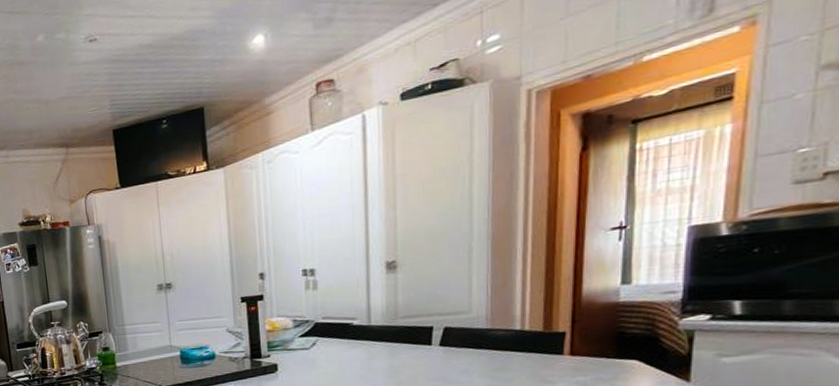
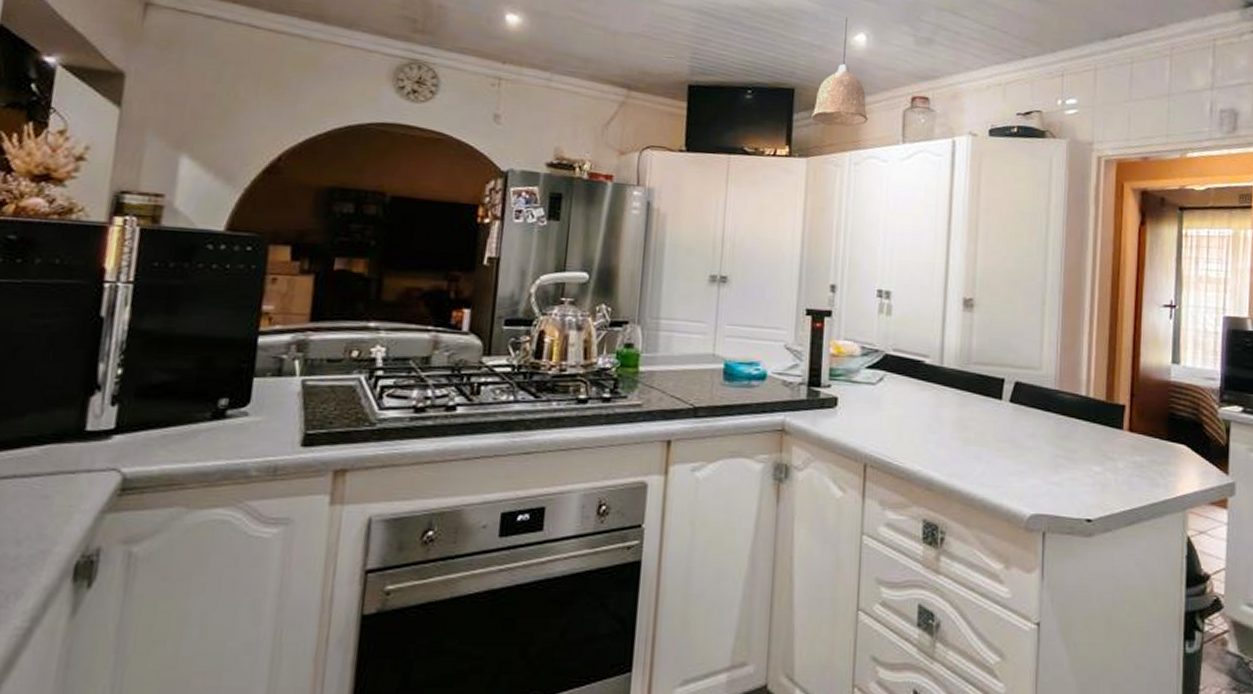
pendant lamp: none [222,22,275,133] -> present [811,16,868,127]

